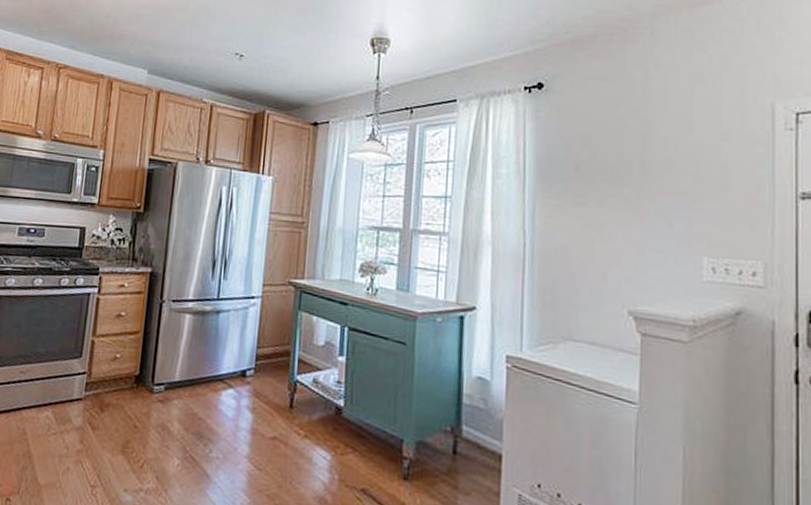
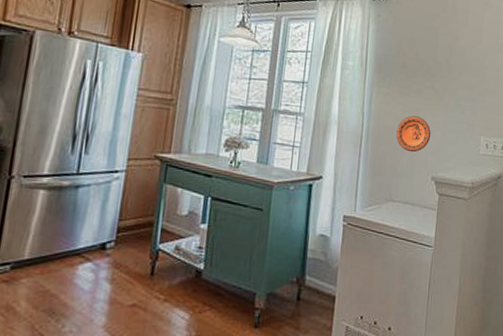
decorative plate: none [572,231,623,279] -> present [396,115,431,153]

